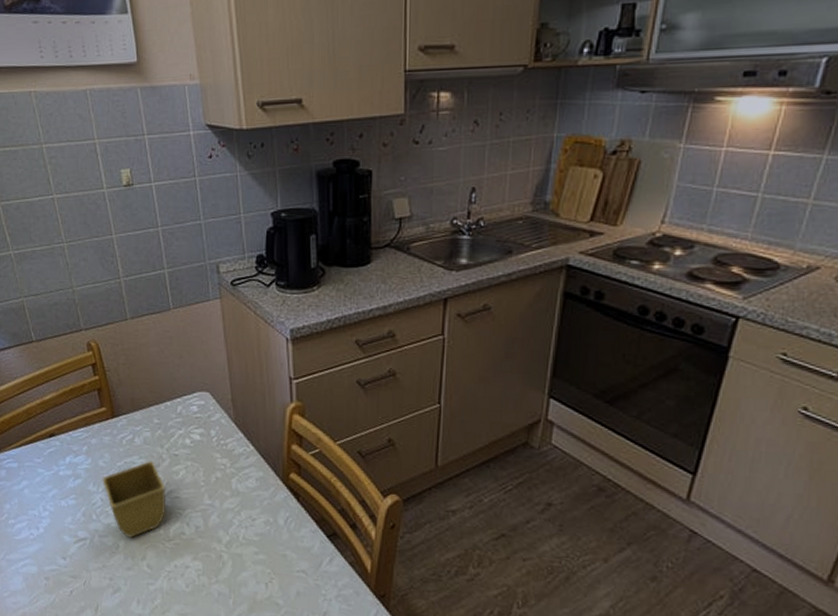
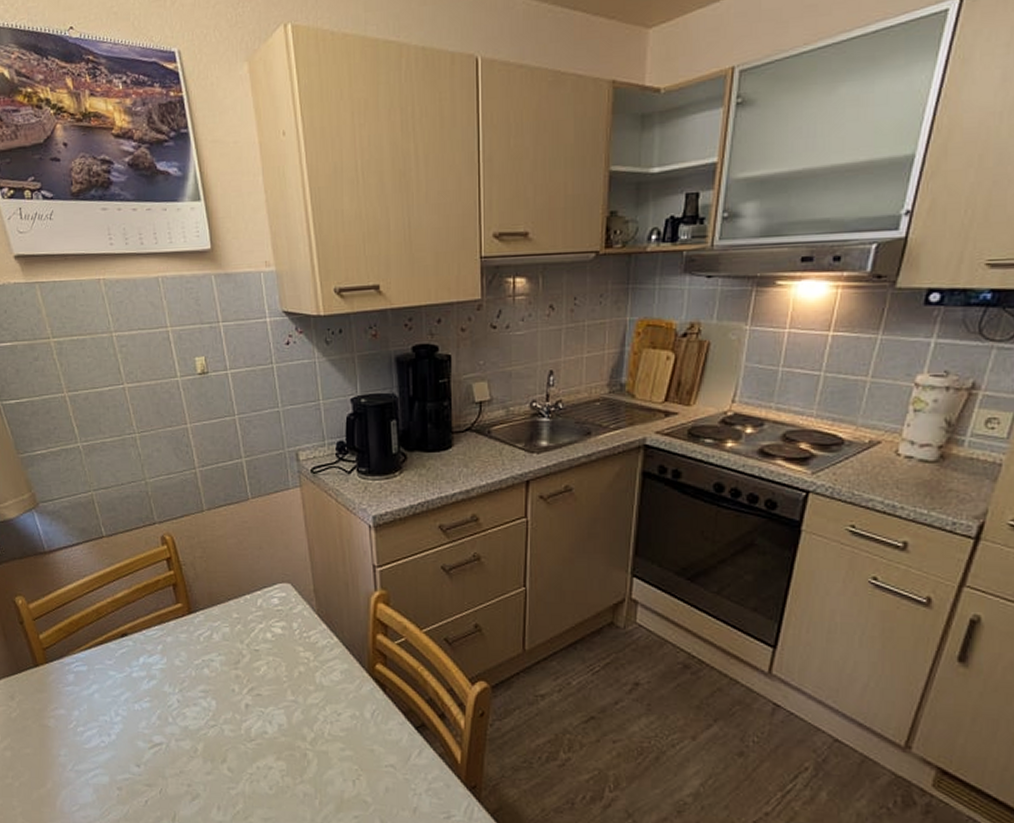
flower pot: present [102,461,166,539] -> none [178,658,247,741]

